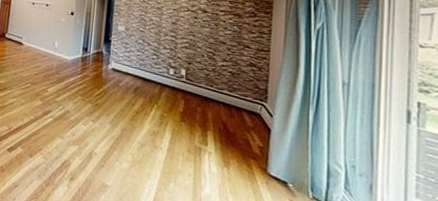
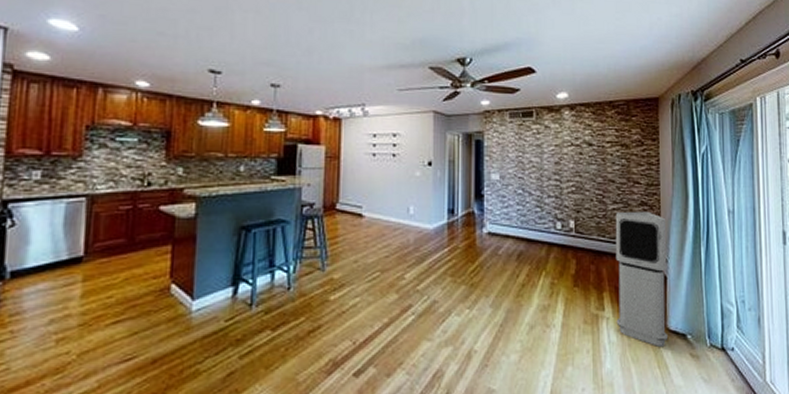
air purifier: none [218,69,275,188] -> present [615,211,669,347]

